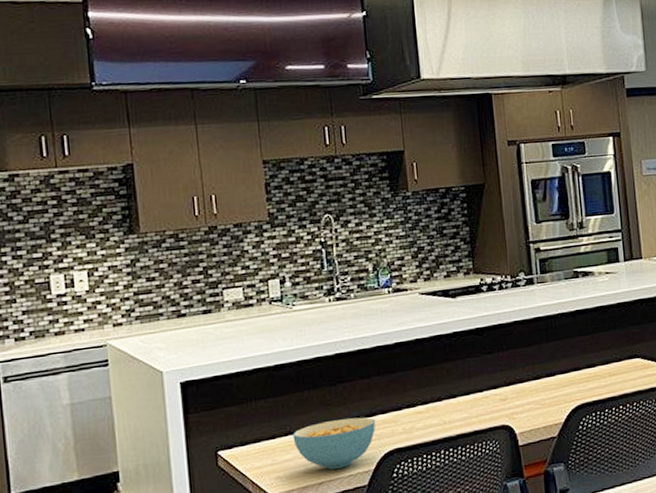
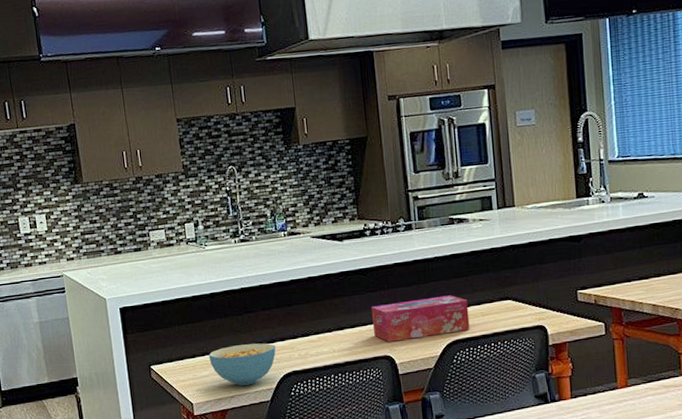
tissue box: none [487,354,597,410] -> present [371,295,470,342]

